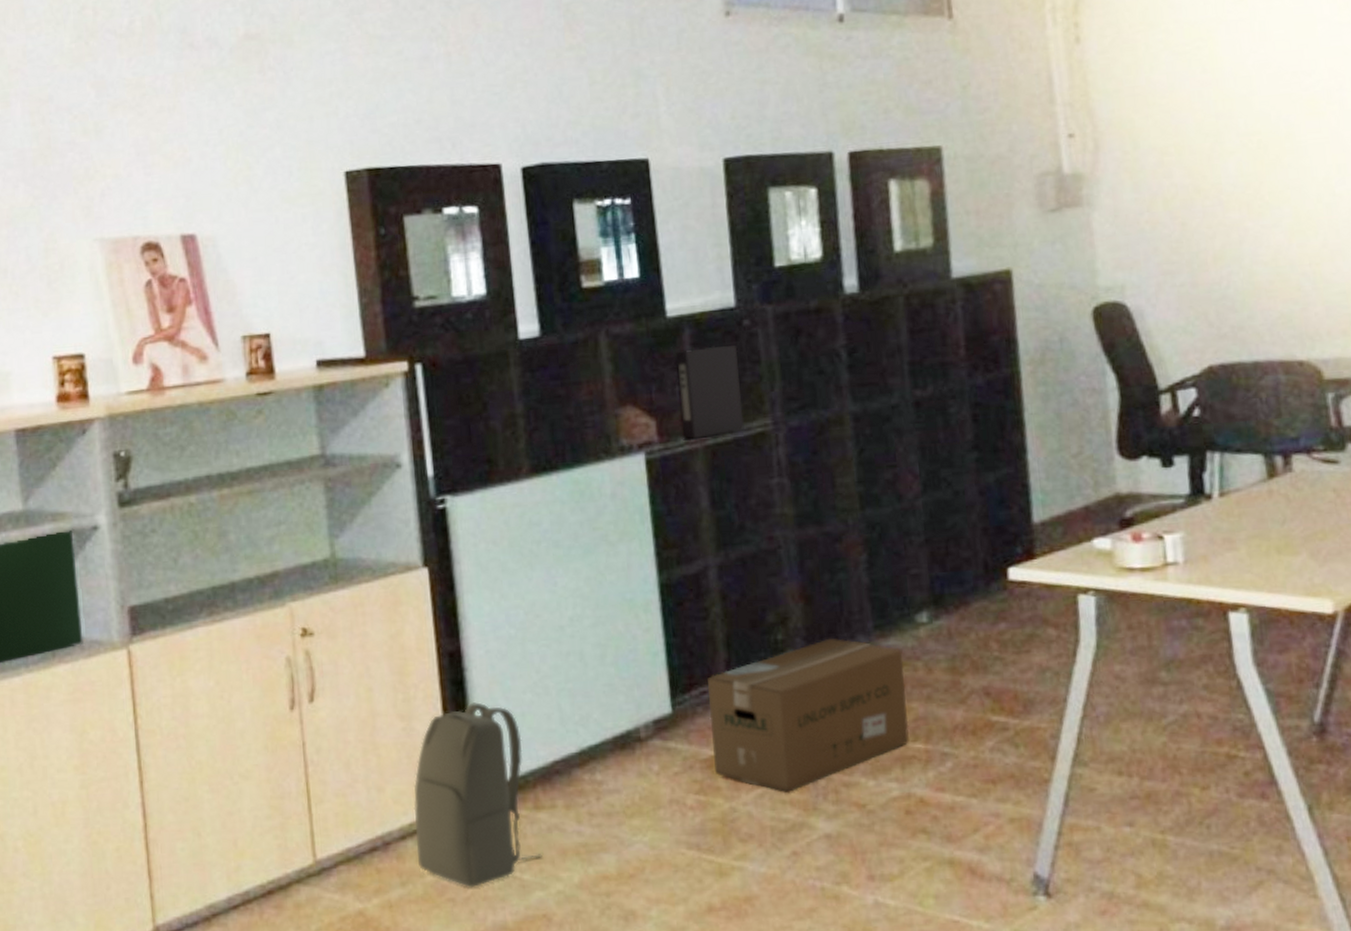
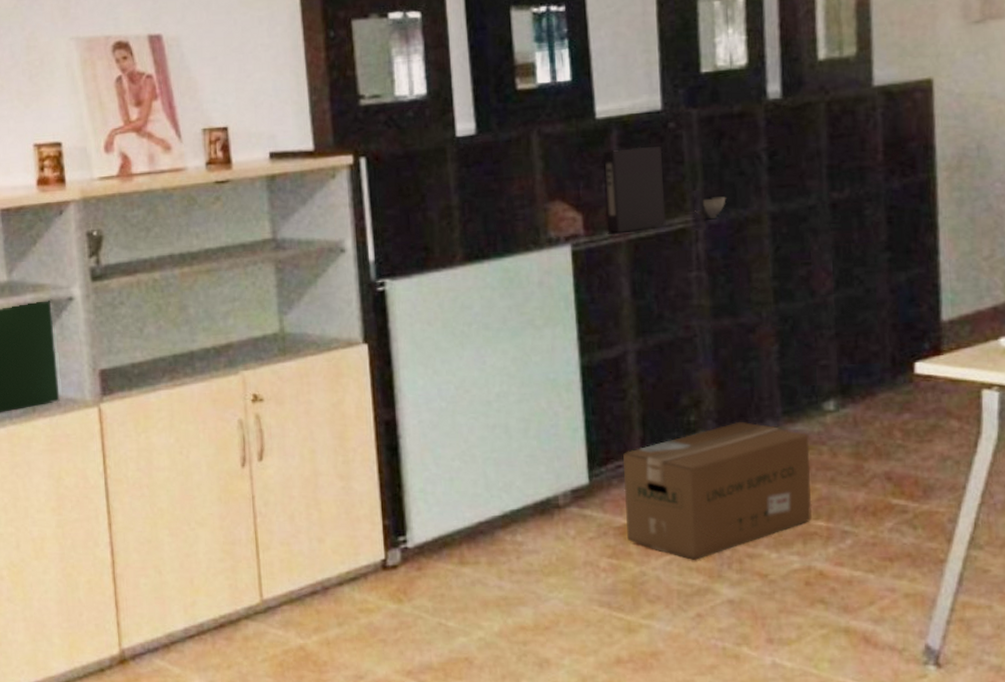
backpack: present [413,702,542,887] -> none [350,467,466,630]
bowl: none [774,397,806,423] -> present [695,196,726,220]

